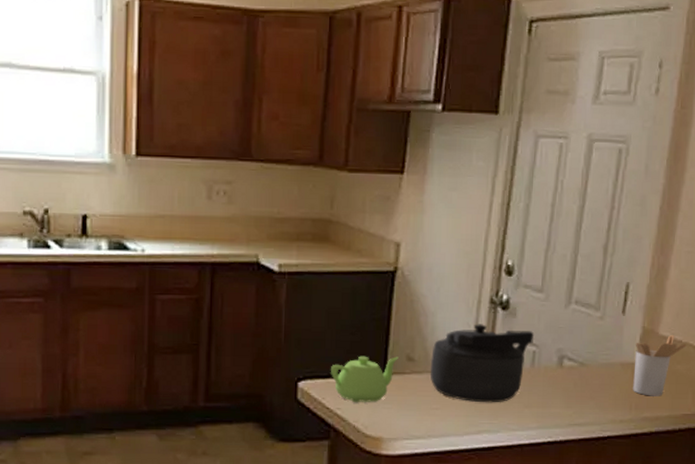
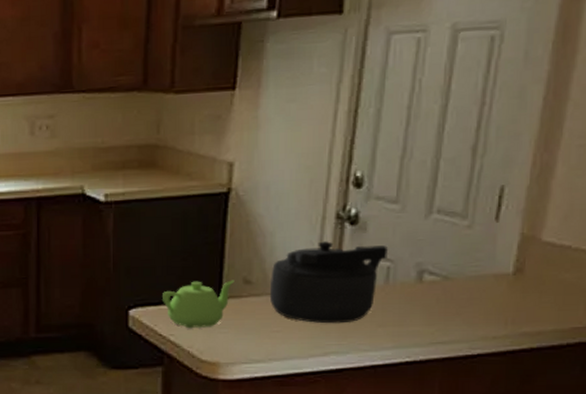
utensil holder: present [633,334,686,397] -> none [509,239,576,309]

